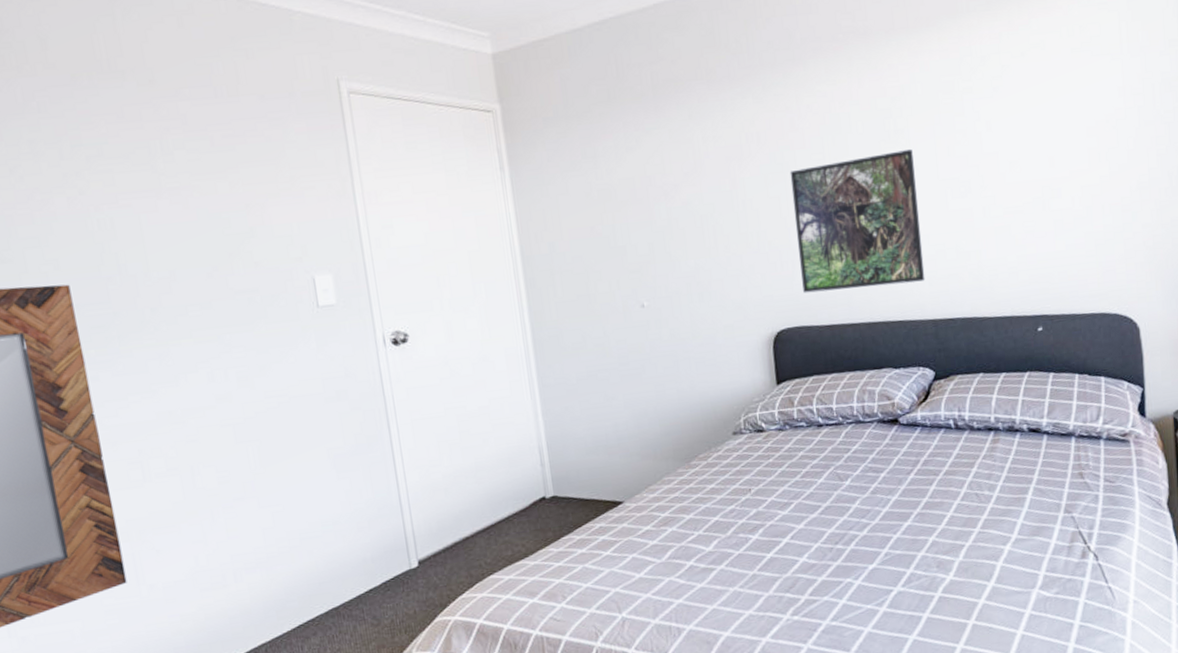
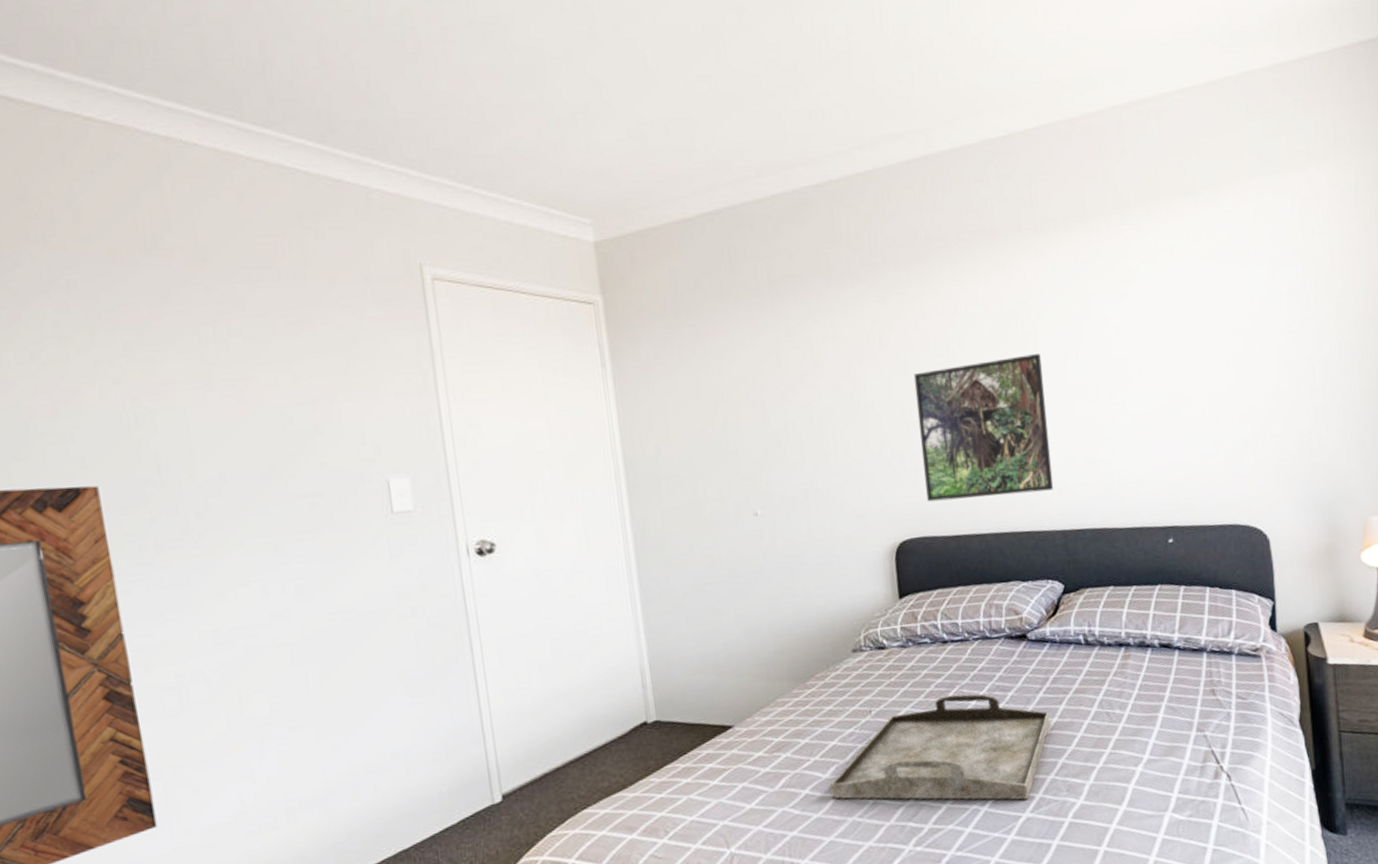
serving tray: none [712,474,921,575] -> present [829,694,1050,800]

